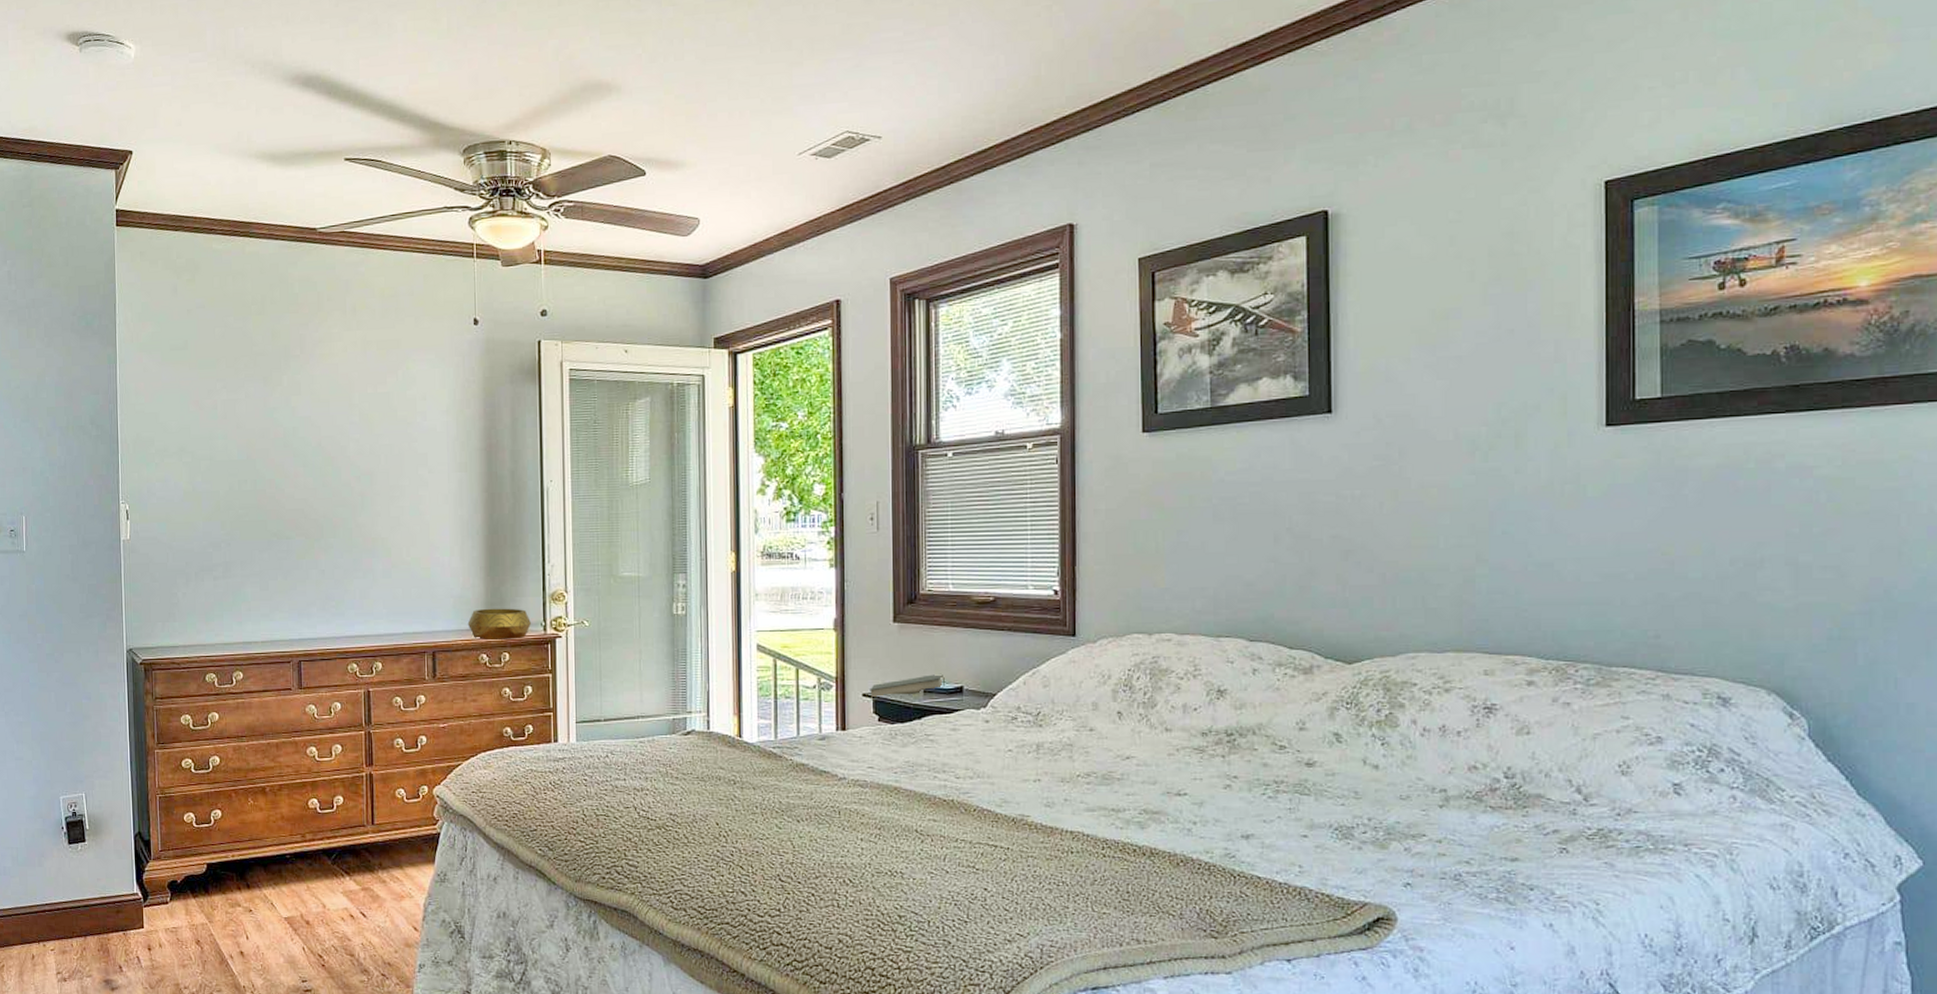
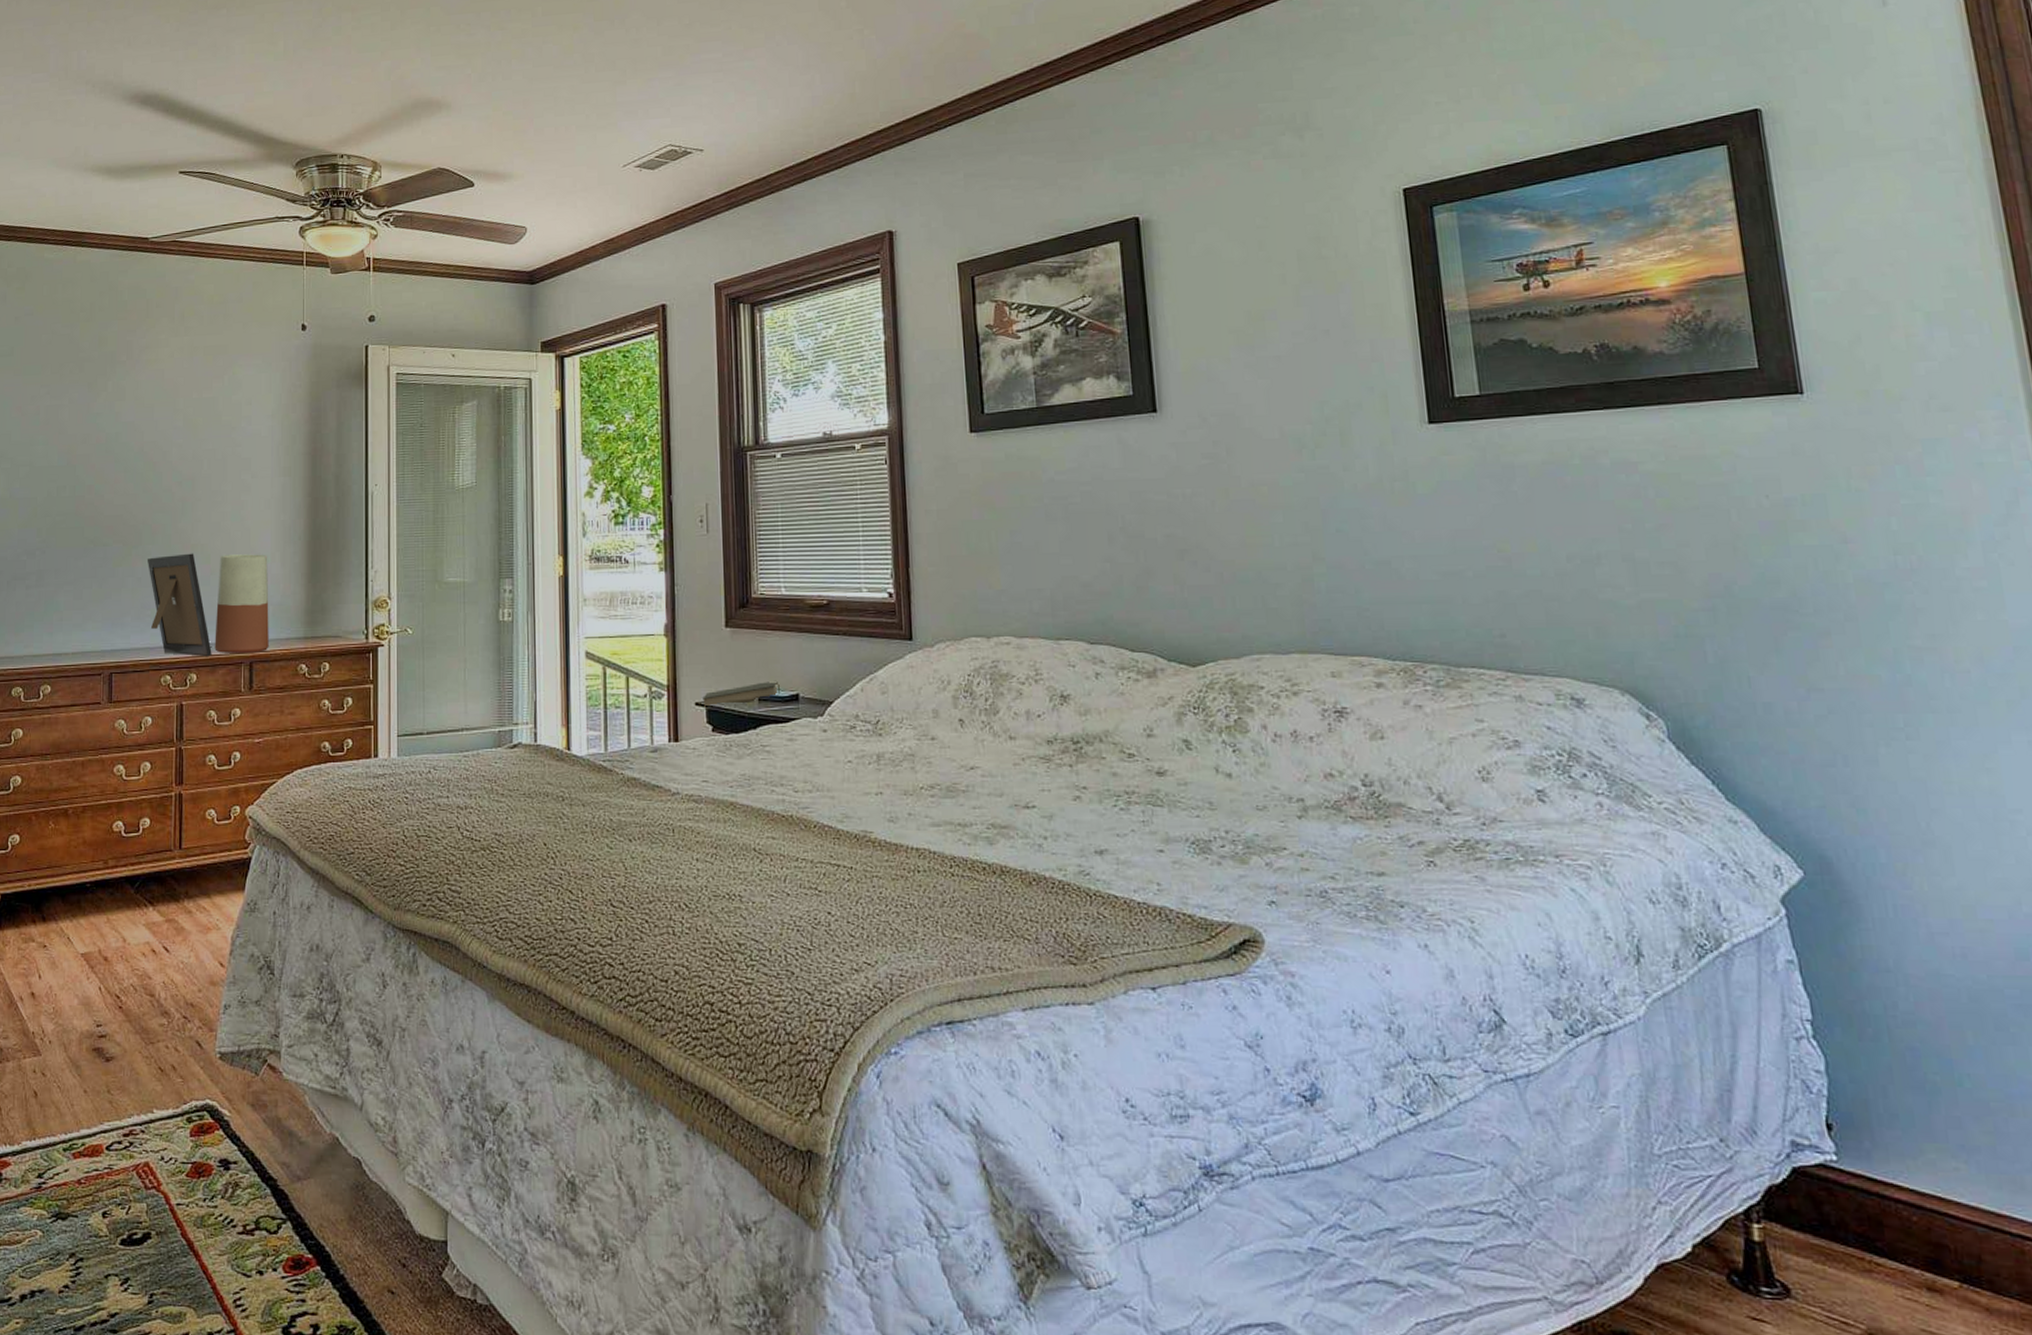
picture frame: none [330,547,396,646] -> present [148,553,212,656]
vase: none [398,548,450,644] -> present [214,554,269,654]
decorative bowl: present [467,608,531,641] -> none [287,615,352,650]

